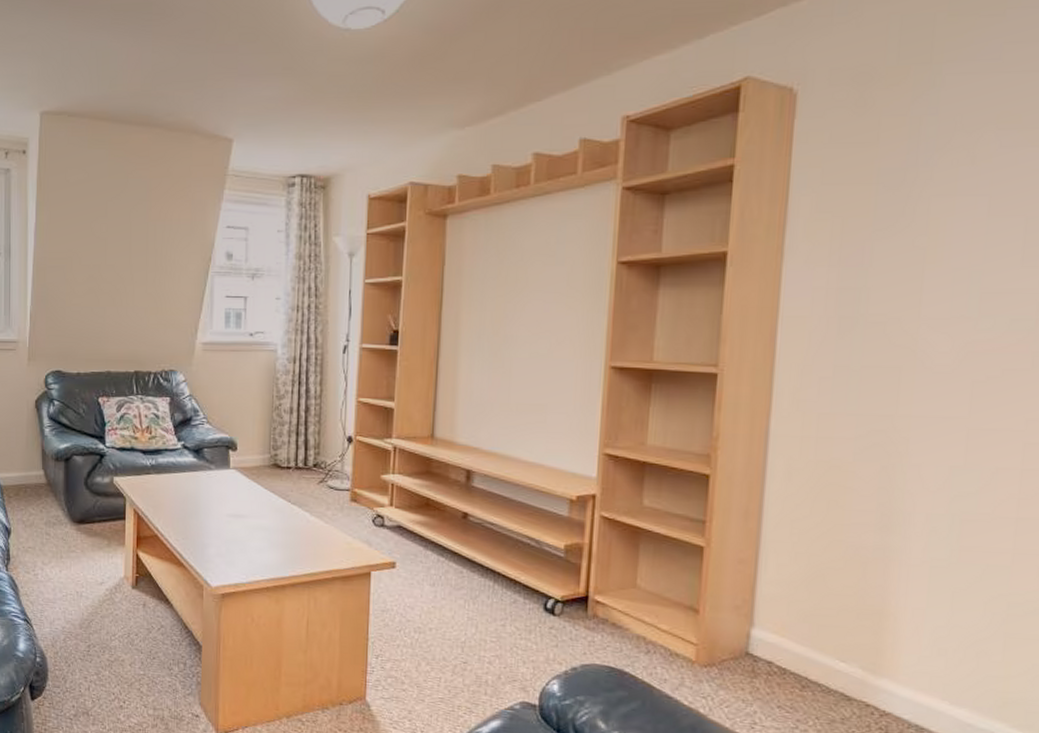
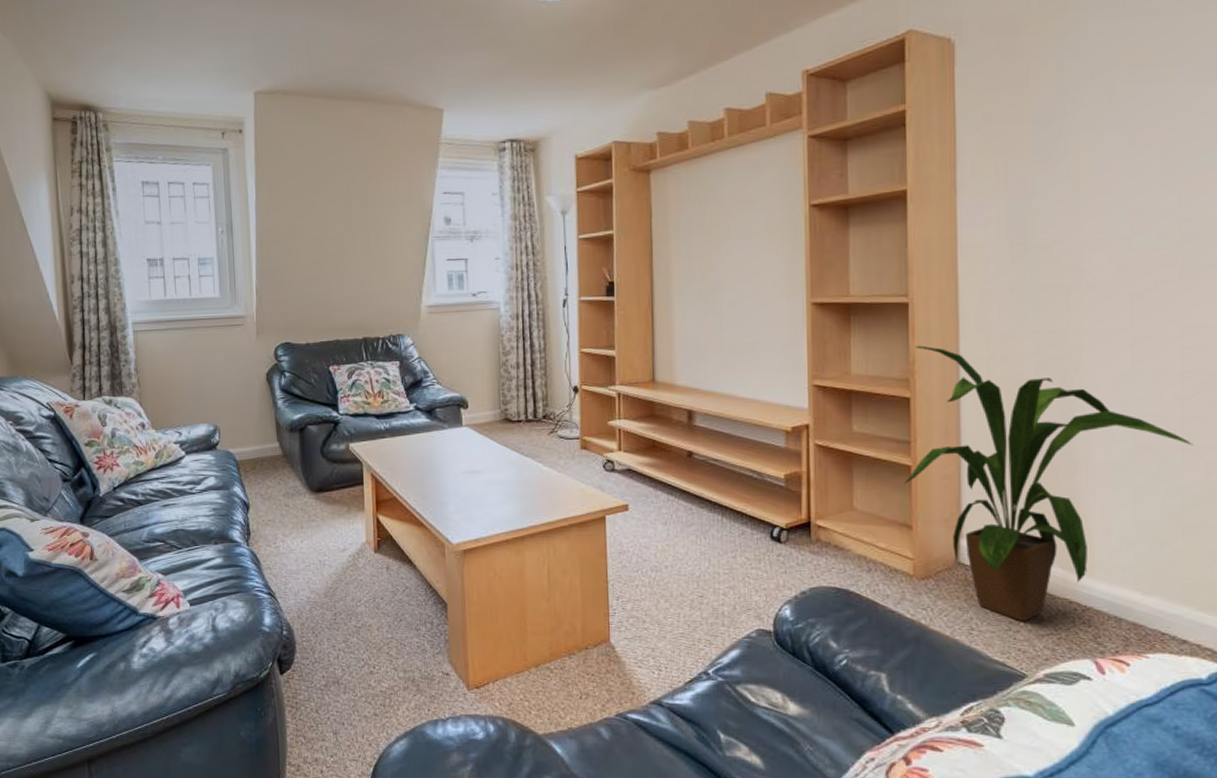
house plant: none [695,420,1027,721] -> present [904,345,1194,622]

